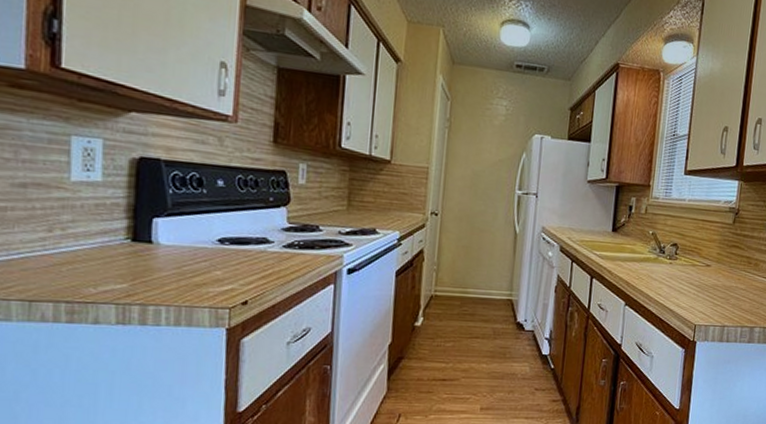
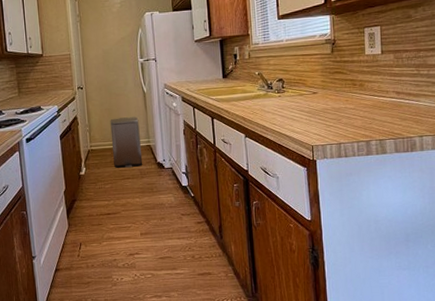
pedal bin: none [461,259,503,324] -> present [110,117,143,168]

